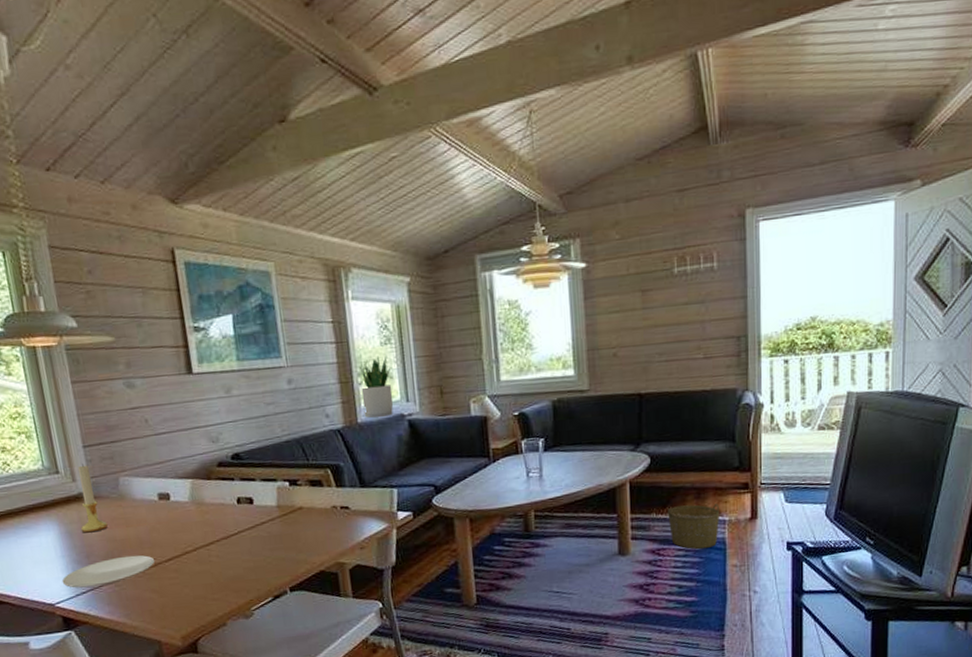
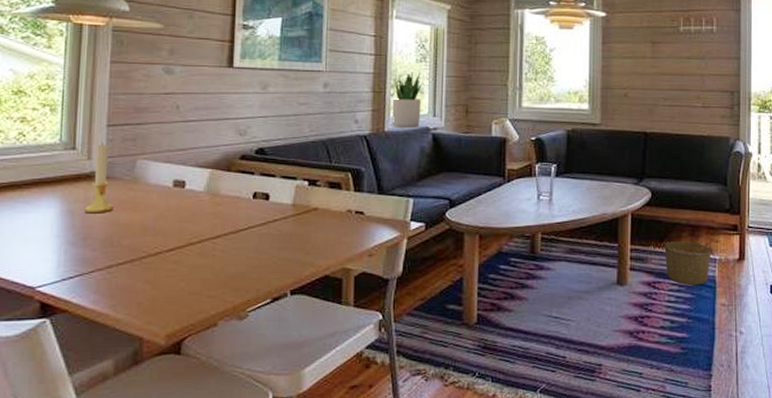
plate: present [62,555,156,588] -> none [50,242,156,272]

